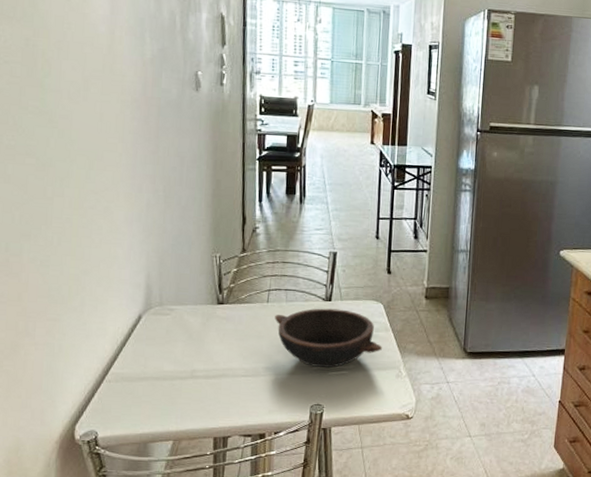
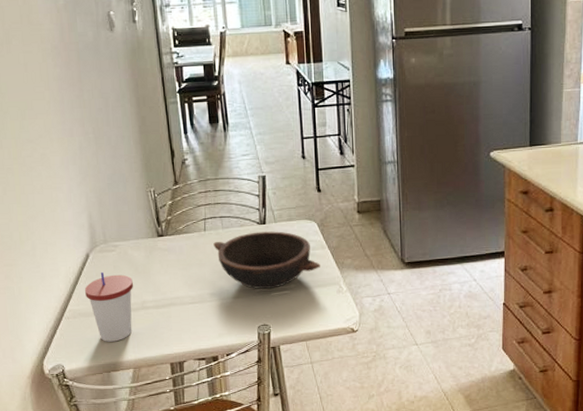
cup: none [131,335,186,411] -> present [84,271,134,342]

